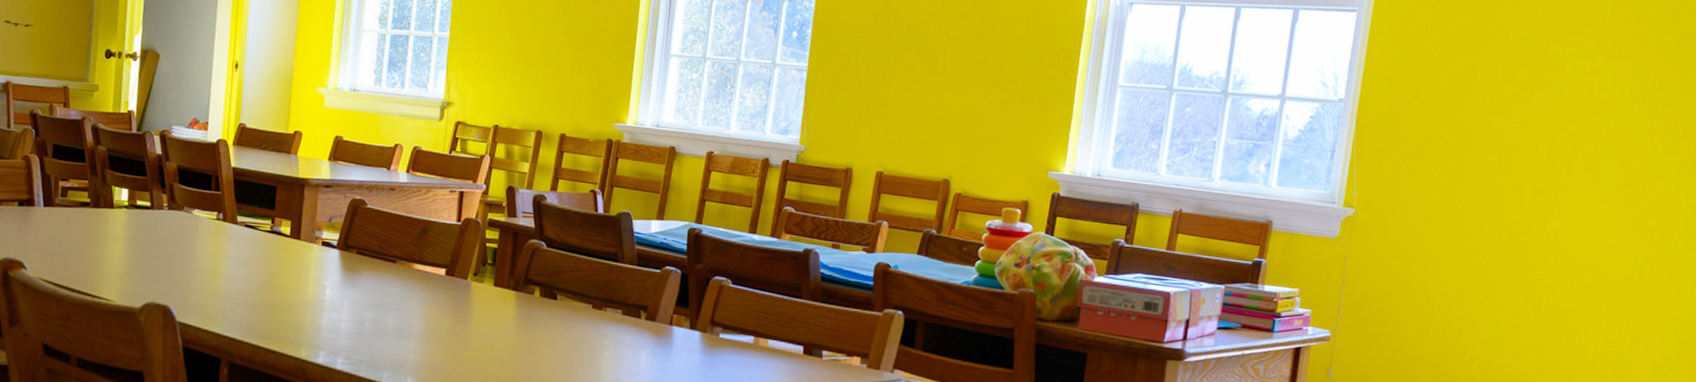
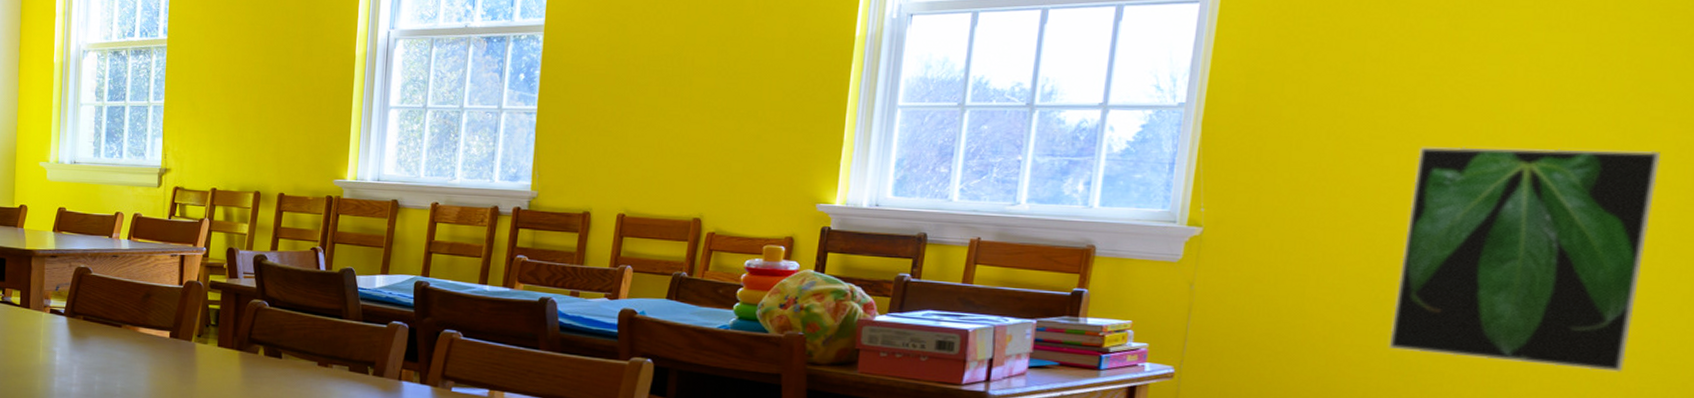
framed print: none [1489,148,1681,345] -> present [1388,147,1662,372]

